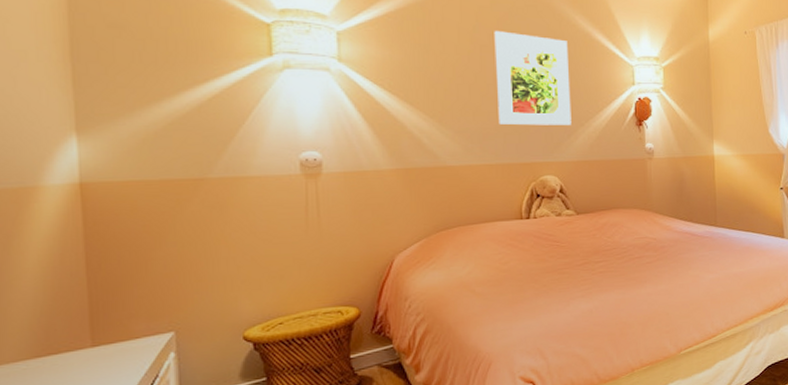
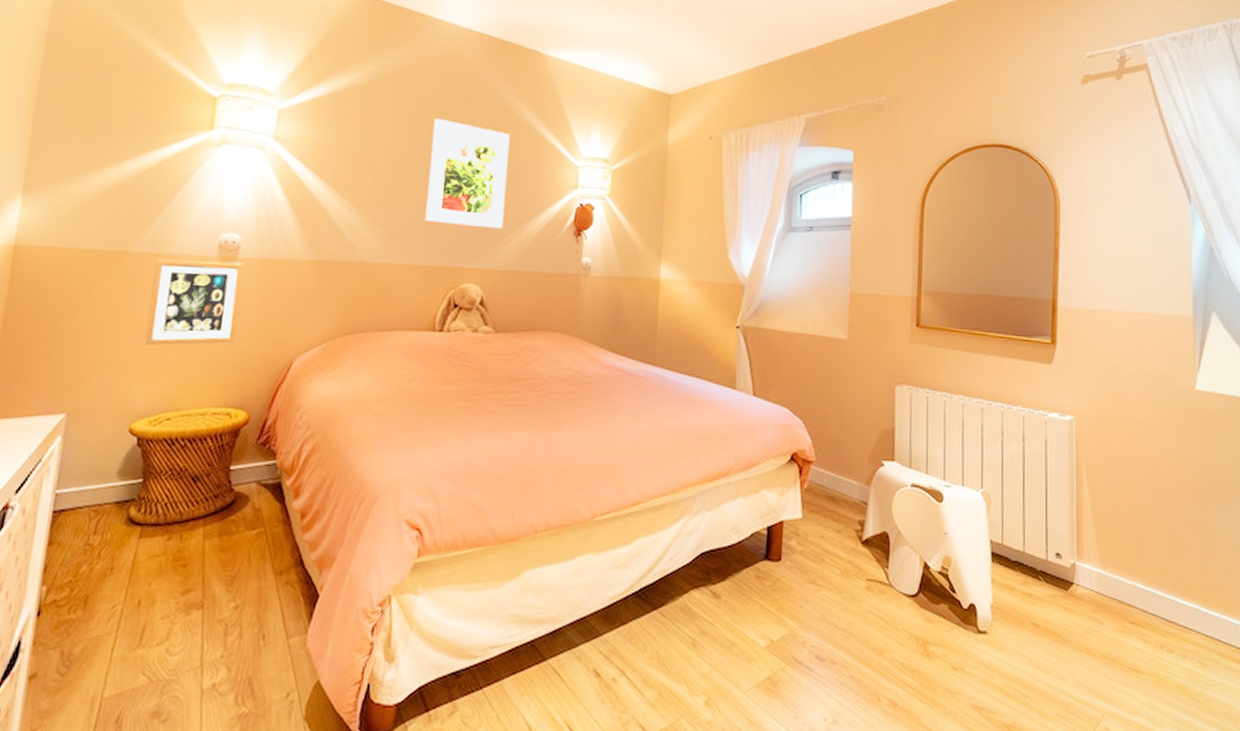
picture frame: none [238,177,333,260] -> present [145,259,244,345]

